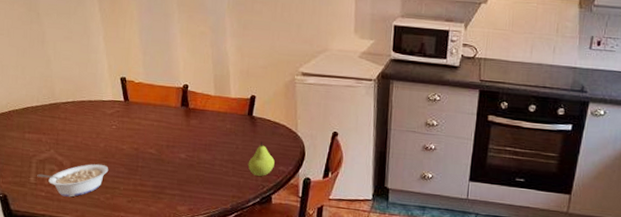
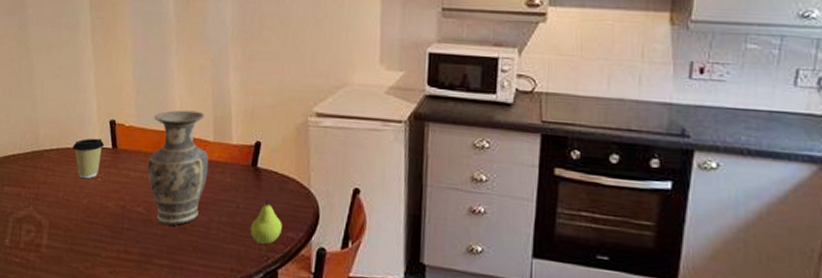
legume: present [37,164,109,197] -> none [13,224,91,265]
coffee cup: none [87,92,117,127] -> present [72,138,105,179]
vase: none [157,69,211,164] -> present [147,110,209,226]

